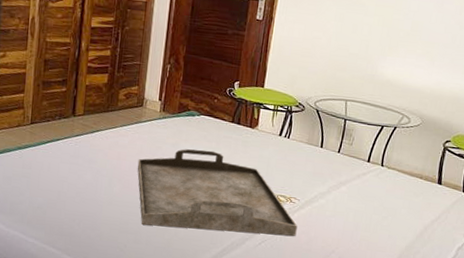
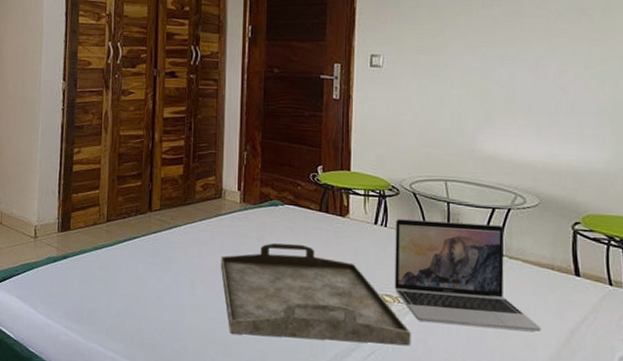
laptop: none [288,132,403,227] -> present [394,219,541,332]

